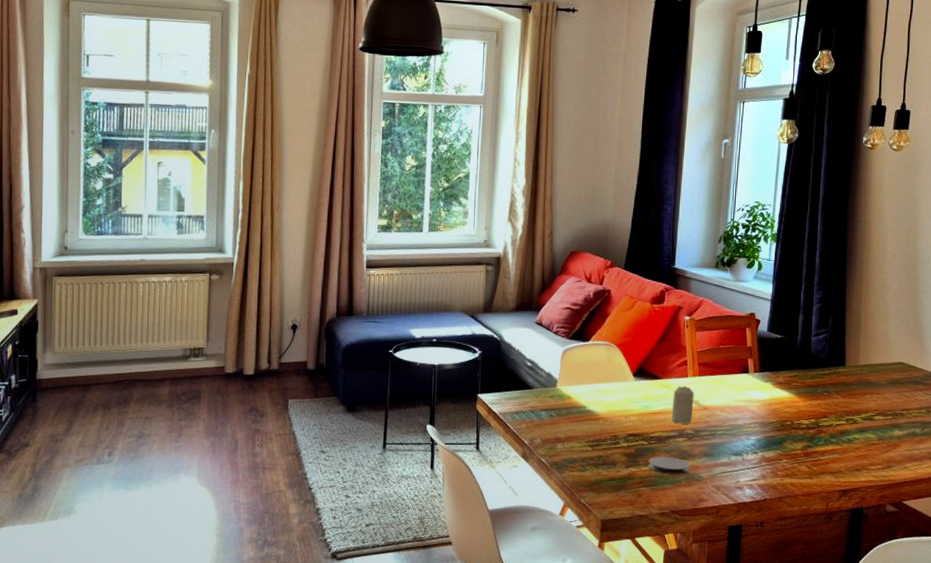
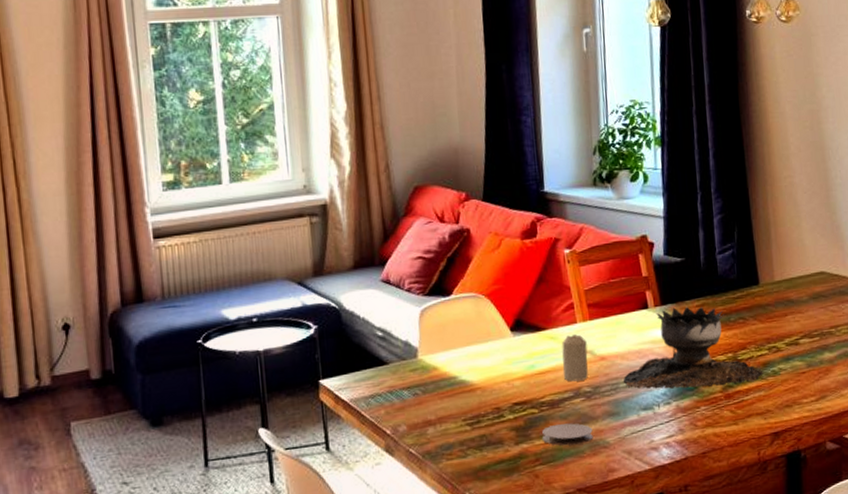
brazier: none [720,375,839,446] -> present [623,306,763,389]

